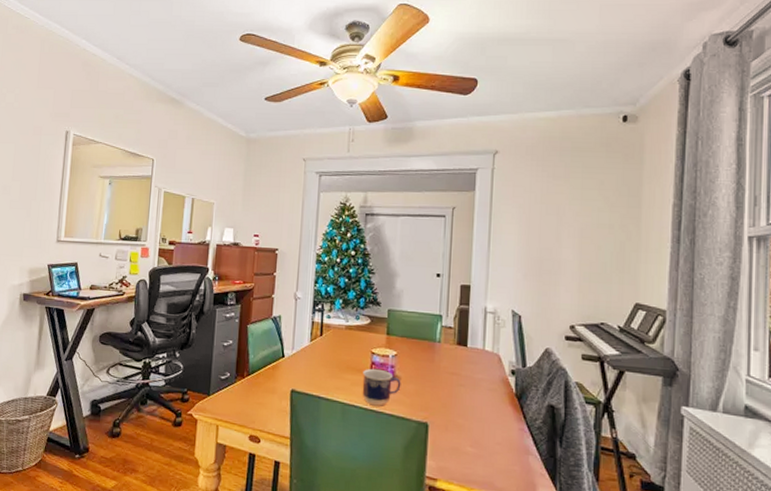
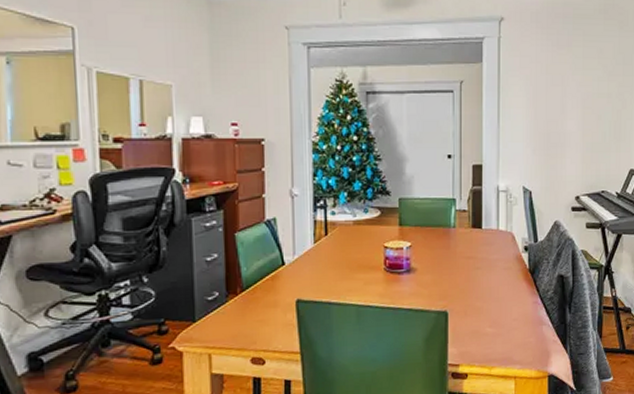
cup: present [362,368,401,408] -> none [376,263,418,304]

